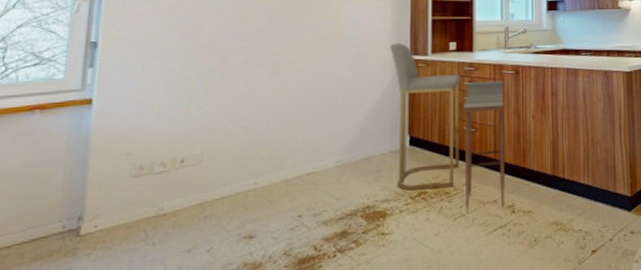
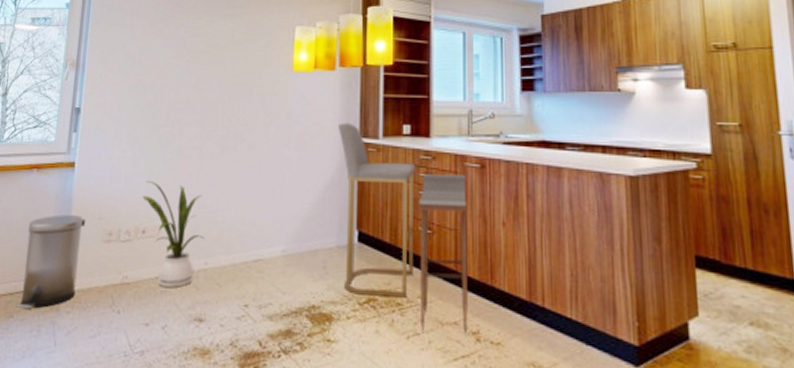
pedal bin: none [16,153,109,260] -> present [16,215,86,309]
house plant: none [179,111,254,213] -> present [142,181,205,289]

